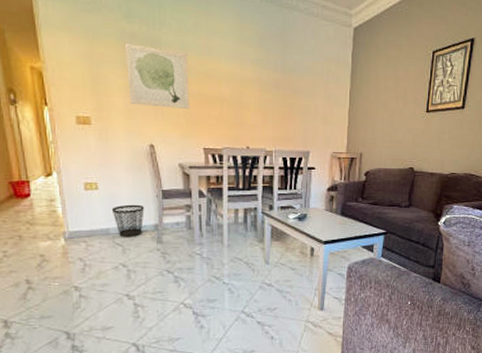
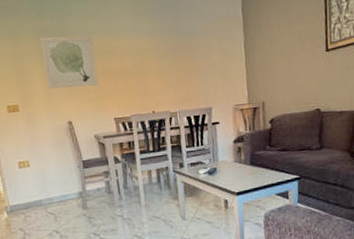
wastebasket: present [111,204,145,237] -> none [42,175,70,206]

